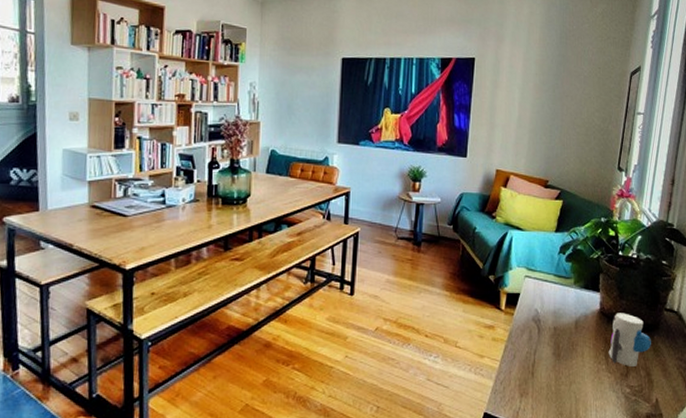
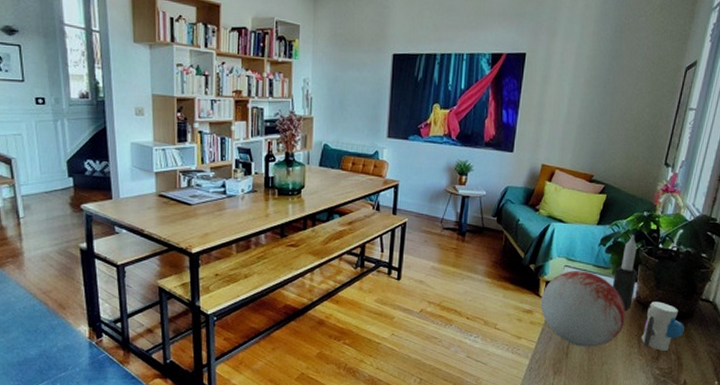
decorative orb: none [502,281,591,365] -> present [540,271,626,347]
candle: none [575,242,600,325] -> present [612,235,638,312]

